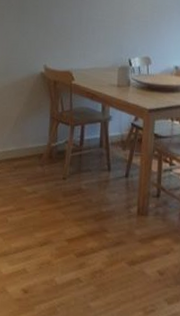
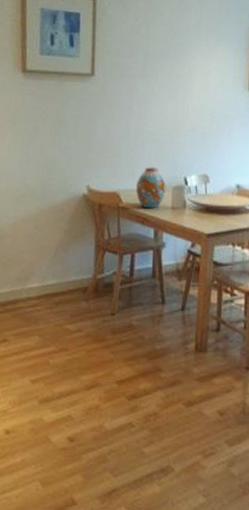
vase: none [86,50,113,86] -> present [135,167,166,208]

